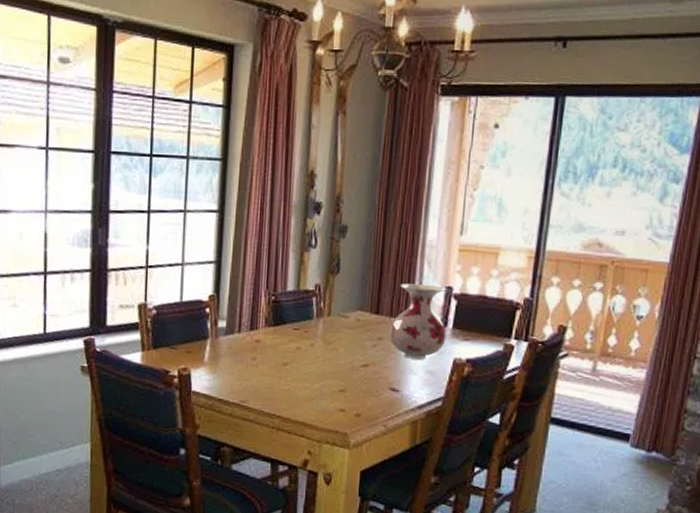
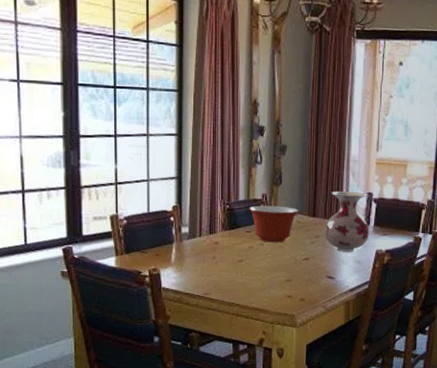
mixing bowl: none [297,297,359,344] -> present [248,205,299,243]

